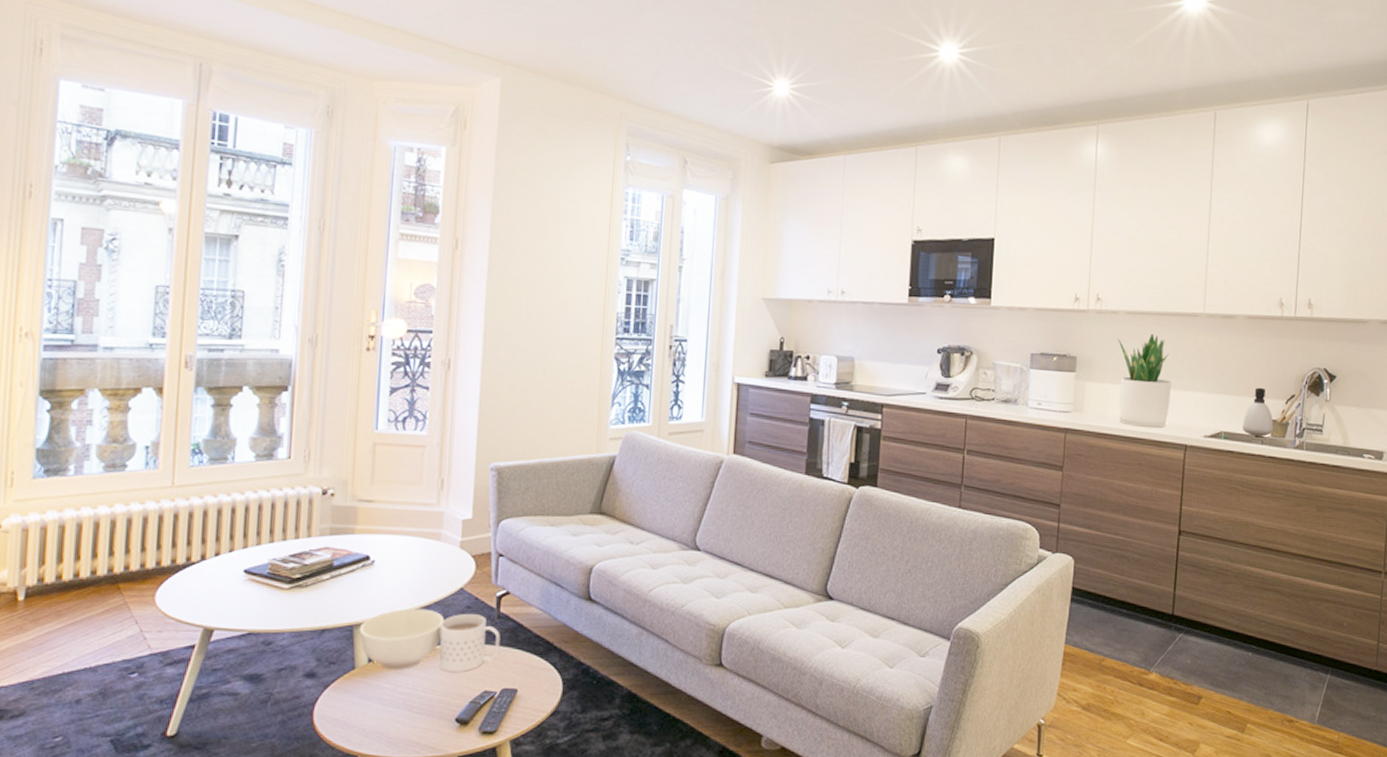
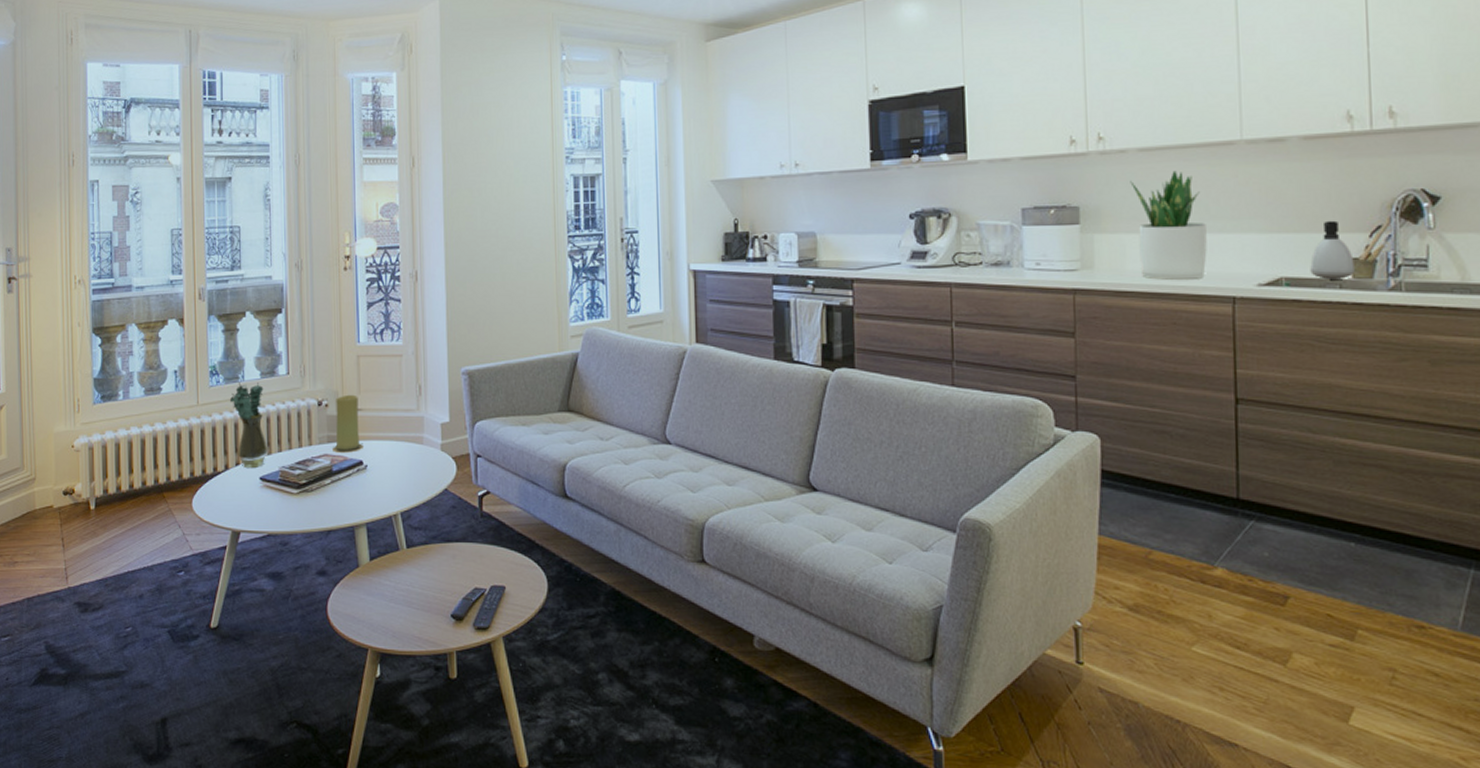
vase: none [213,463,258,560] -> present [229,381,267,469]
candle: none [334,484,372,548] -> present [331,394,363,454]
bowl: present [359,608,445,670] -> none [359,509,434,568]
mug: present [439,614,500,673] -> none [430,514,485,571]

